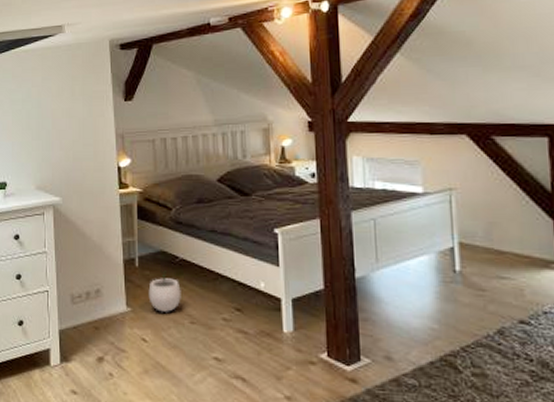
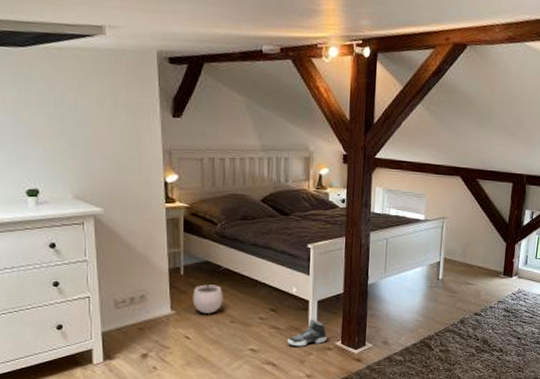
sneaker: none [259,321,309,358] -> present [288,318,328,347]

